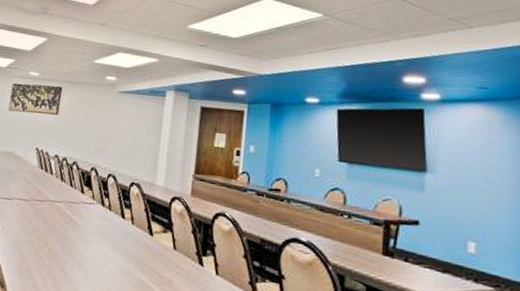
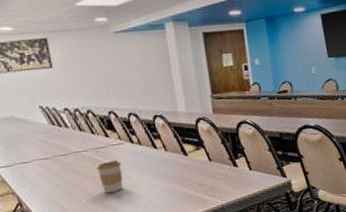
coffee cup: none [62,218,87,254] -> present [96,160,124,193]

